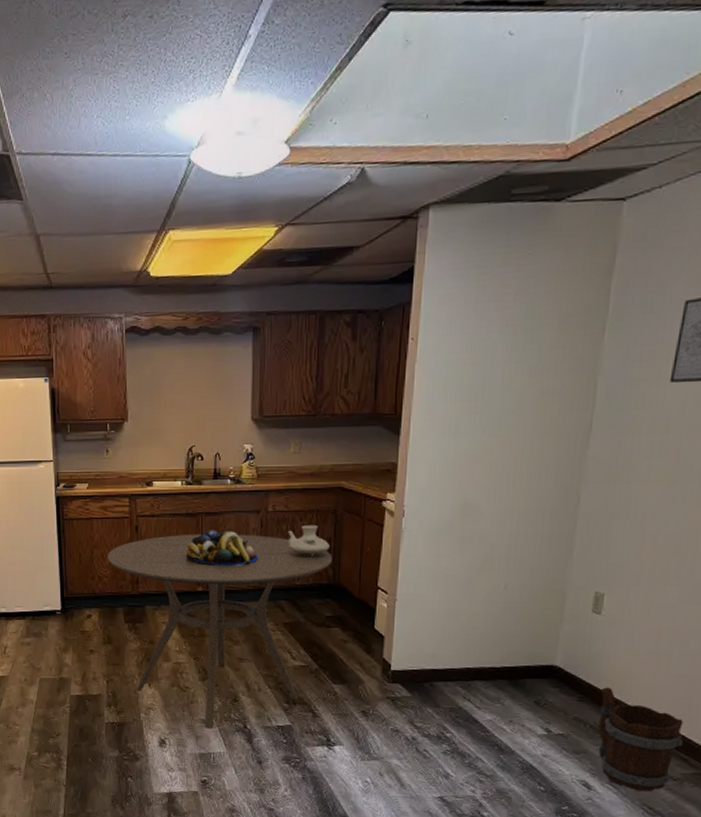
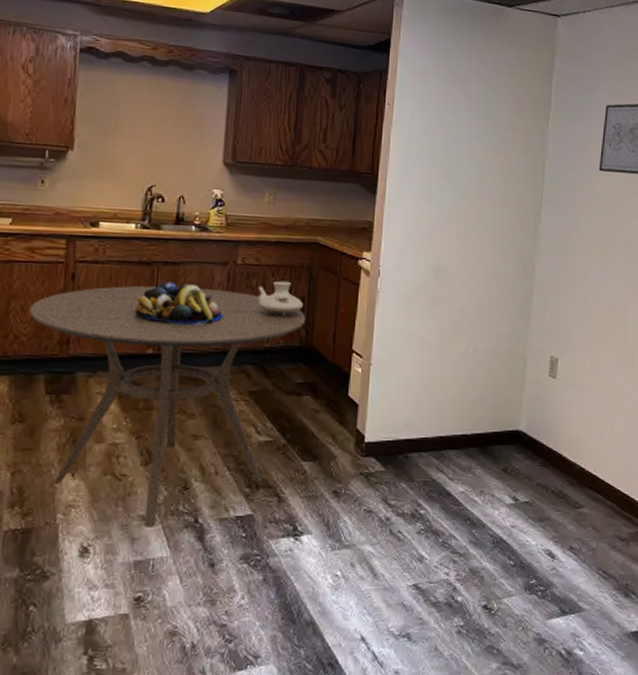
bucket: present [598,687,683,791] -> none [558,450,627,554]

